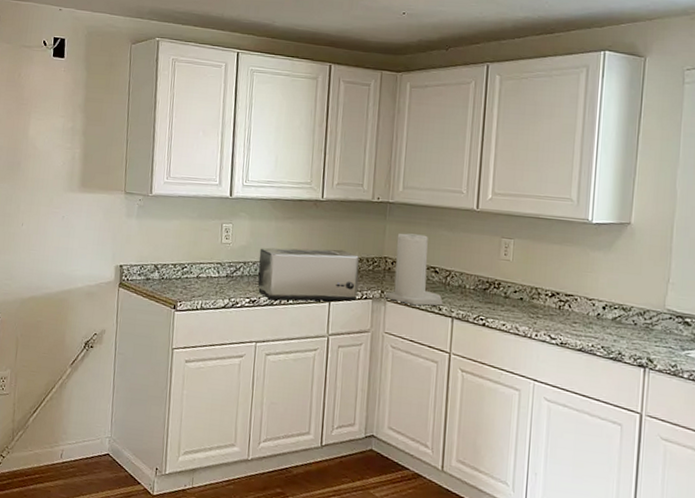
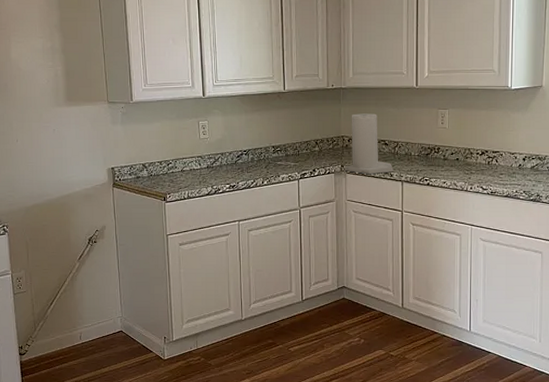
toaster: present [257,247,360,302] -> none [234,133,321,184]

